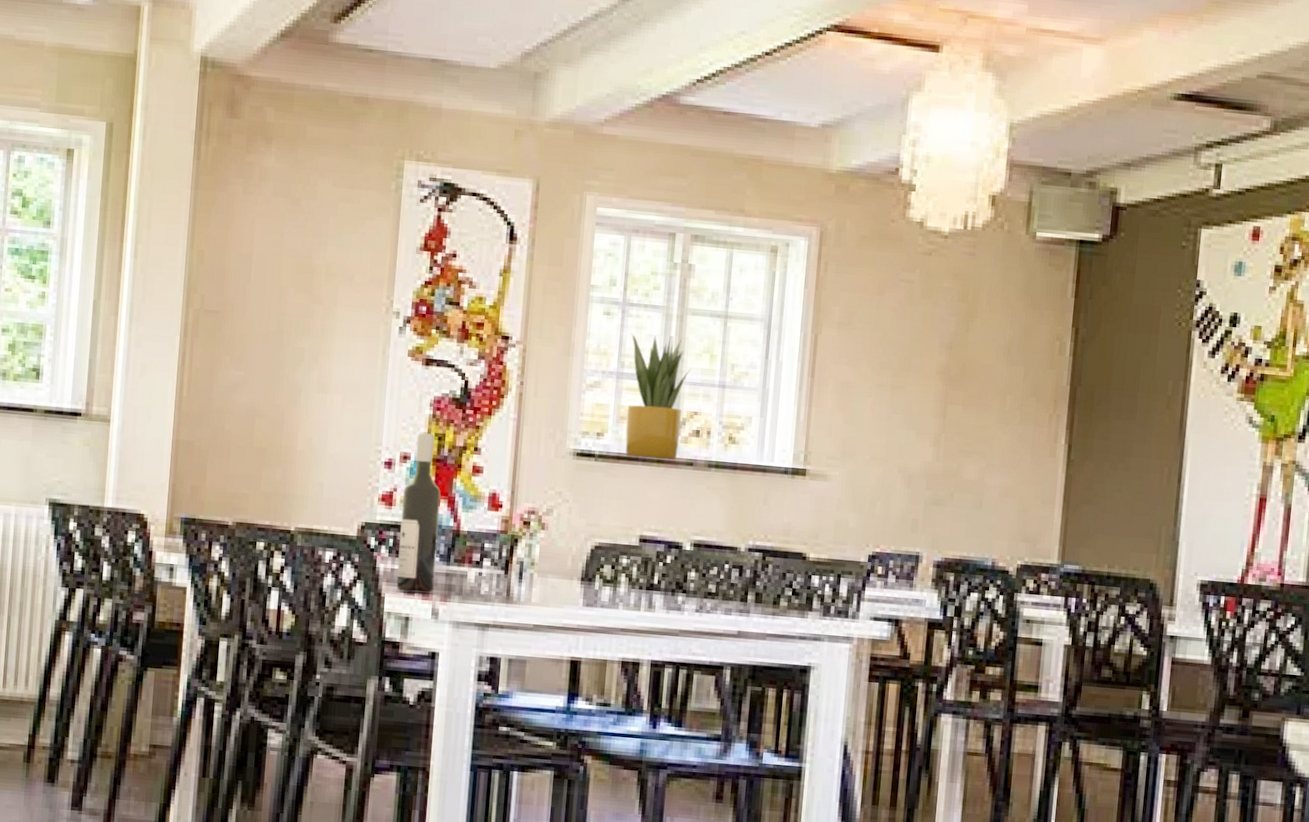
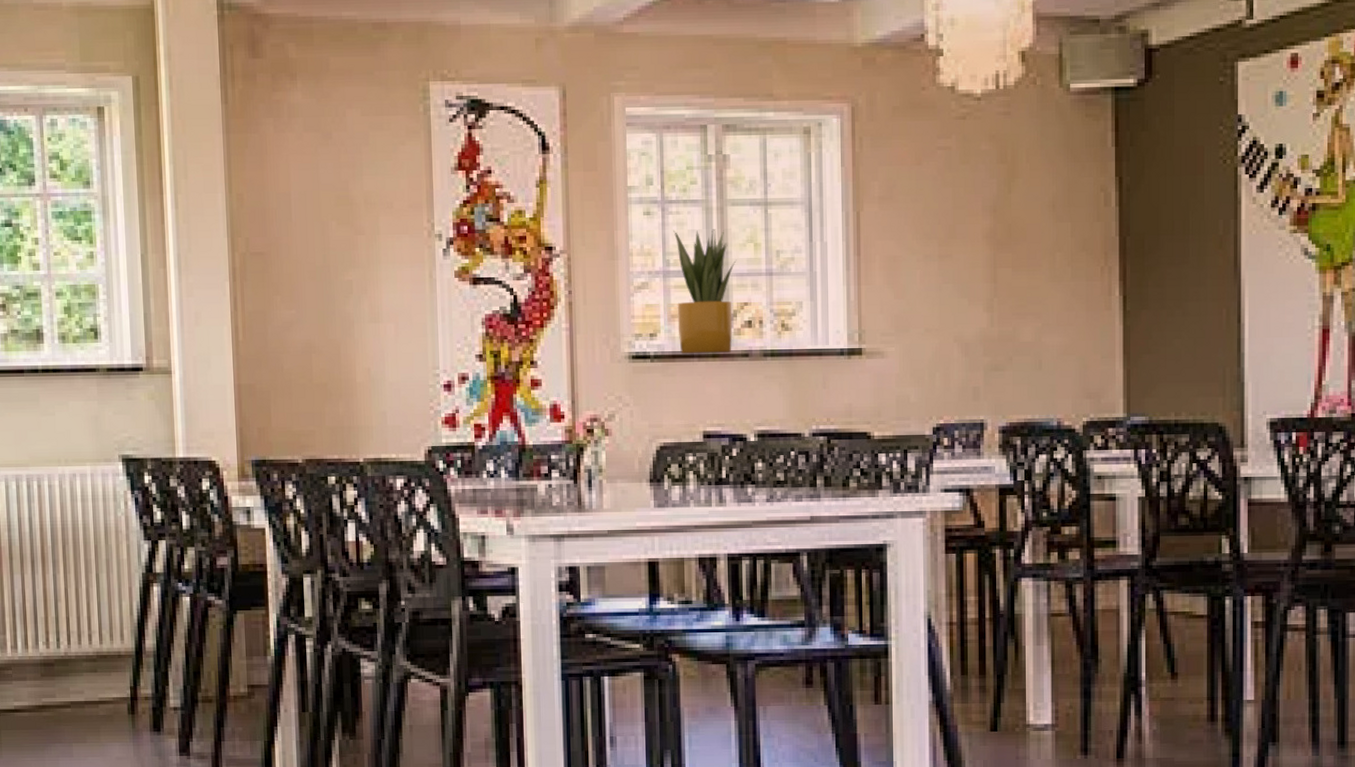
bottle: present [396,432,441,594] -> none [466,351,507,511]

